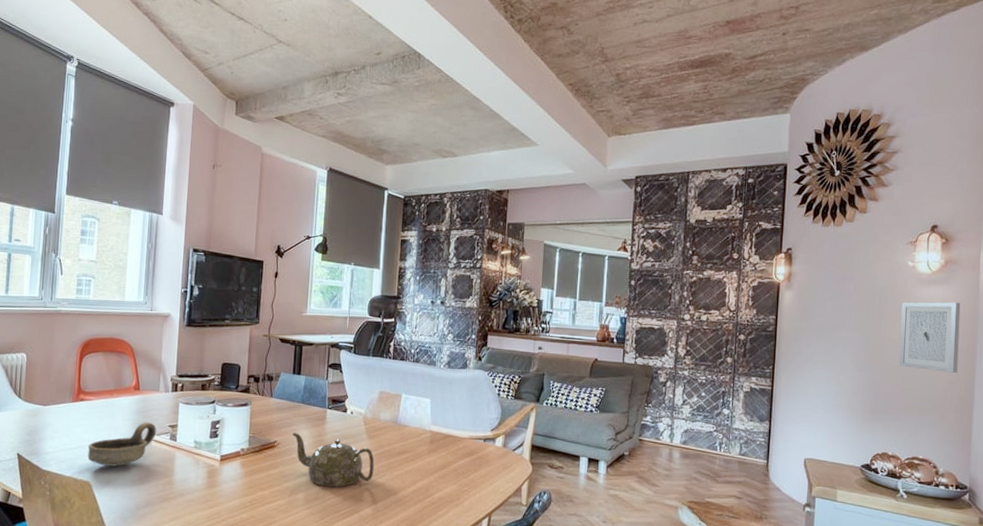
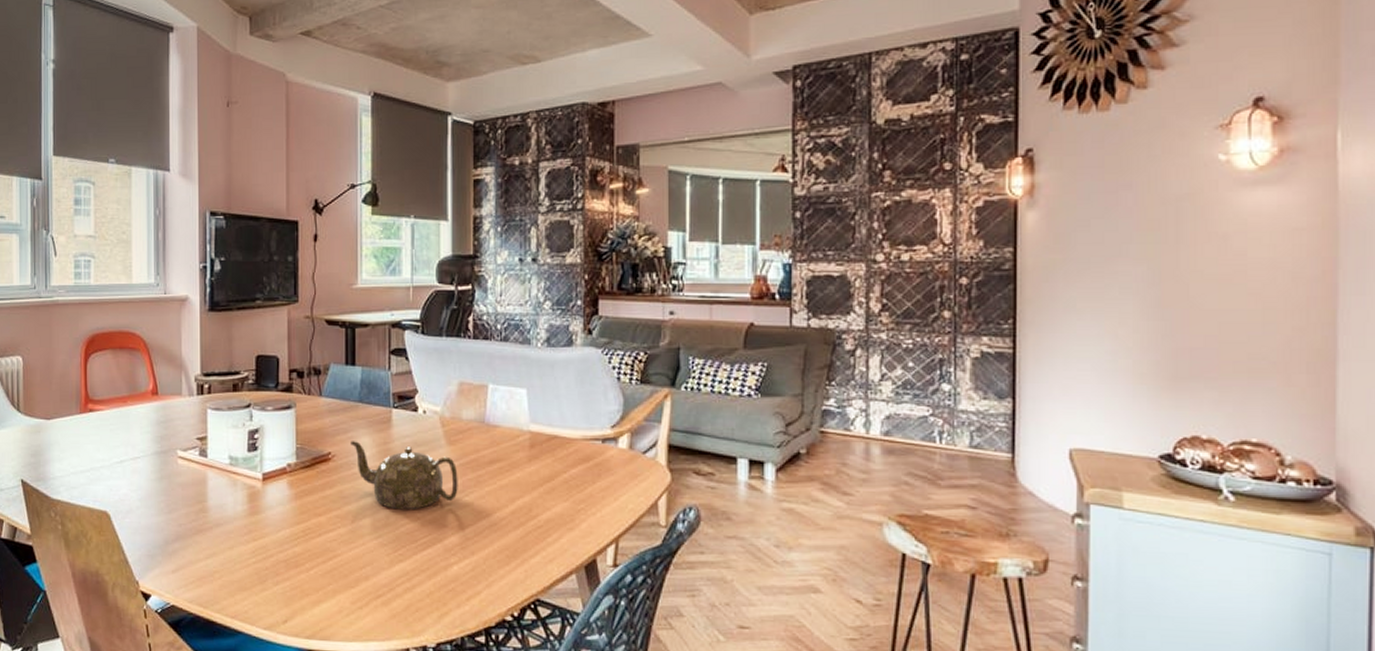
bowl: present [87,422,157,467] -> none [103,435,182,492]
wall art: present [899,302,961,373] -> none [1211,209,1308,314]

